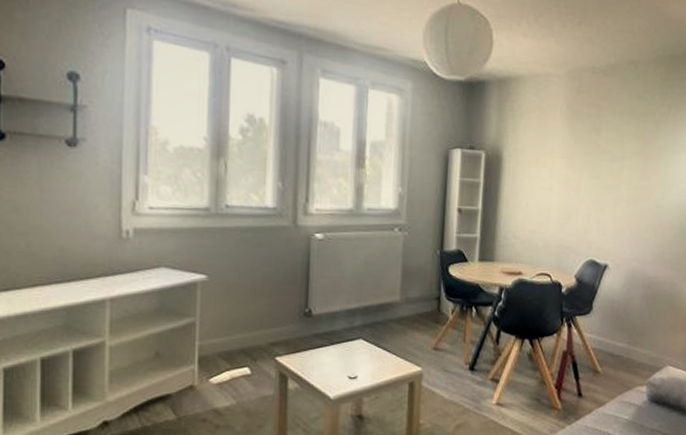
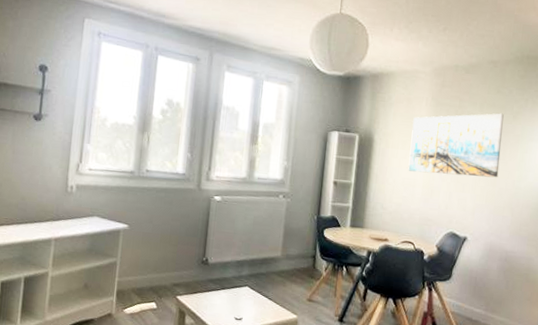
wall art: none [542,122,646,196] -> present [408,113,504,178]

